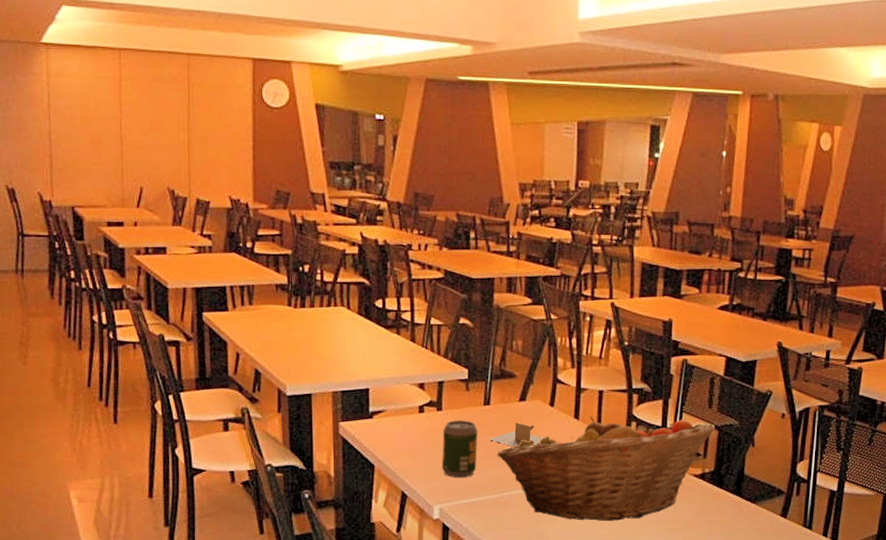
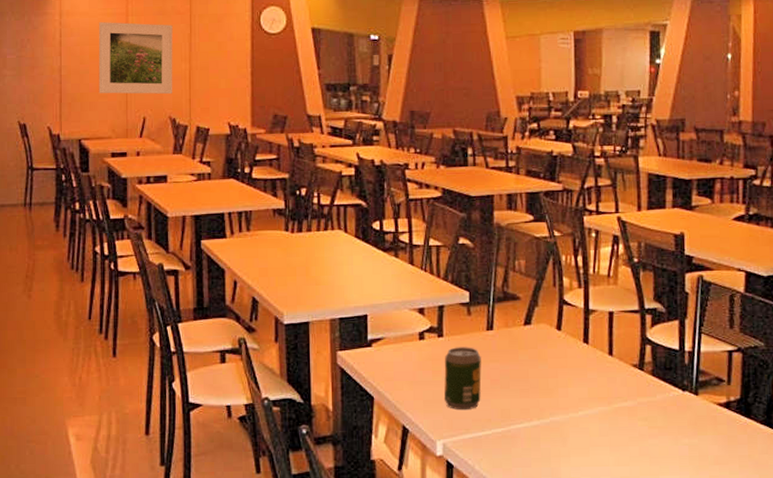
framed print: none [89,86,171,165] -> present [98,22,173,95]
napkin holder: present [489,422,543,447] -> none [493,348,550,375]
fruit basket: present [497,417,716,521] -> none [502,341,739,457]

